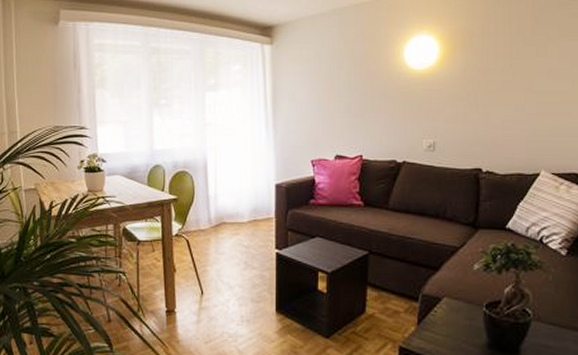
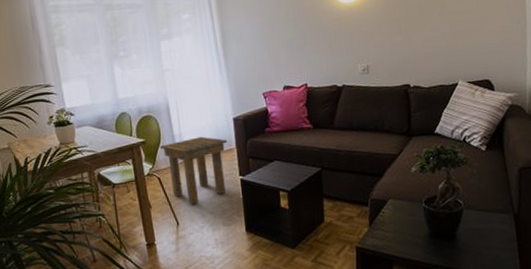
side table: none [192,200,267,273] -> present [159,136,228,204]

